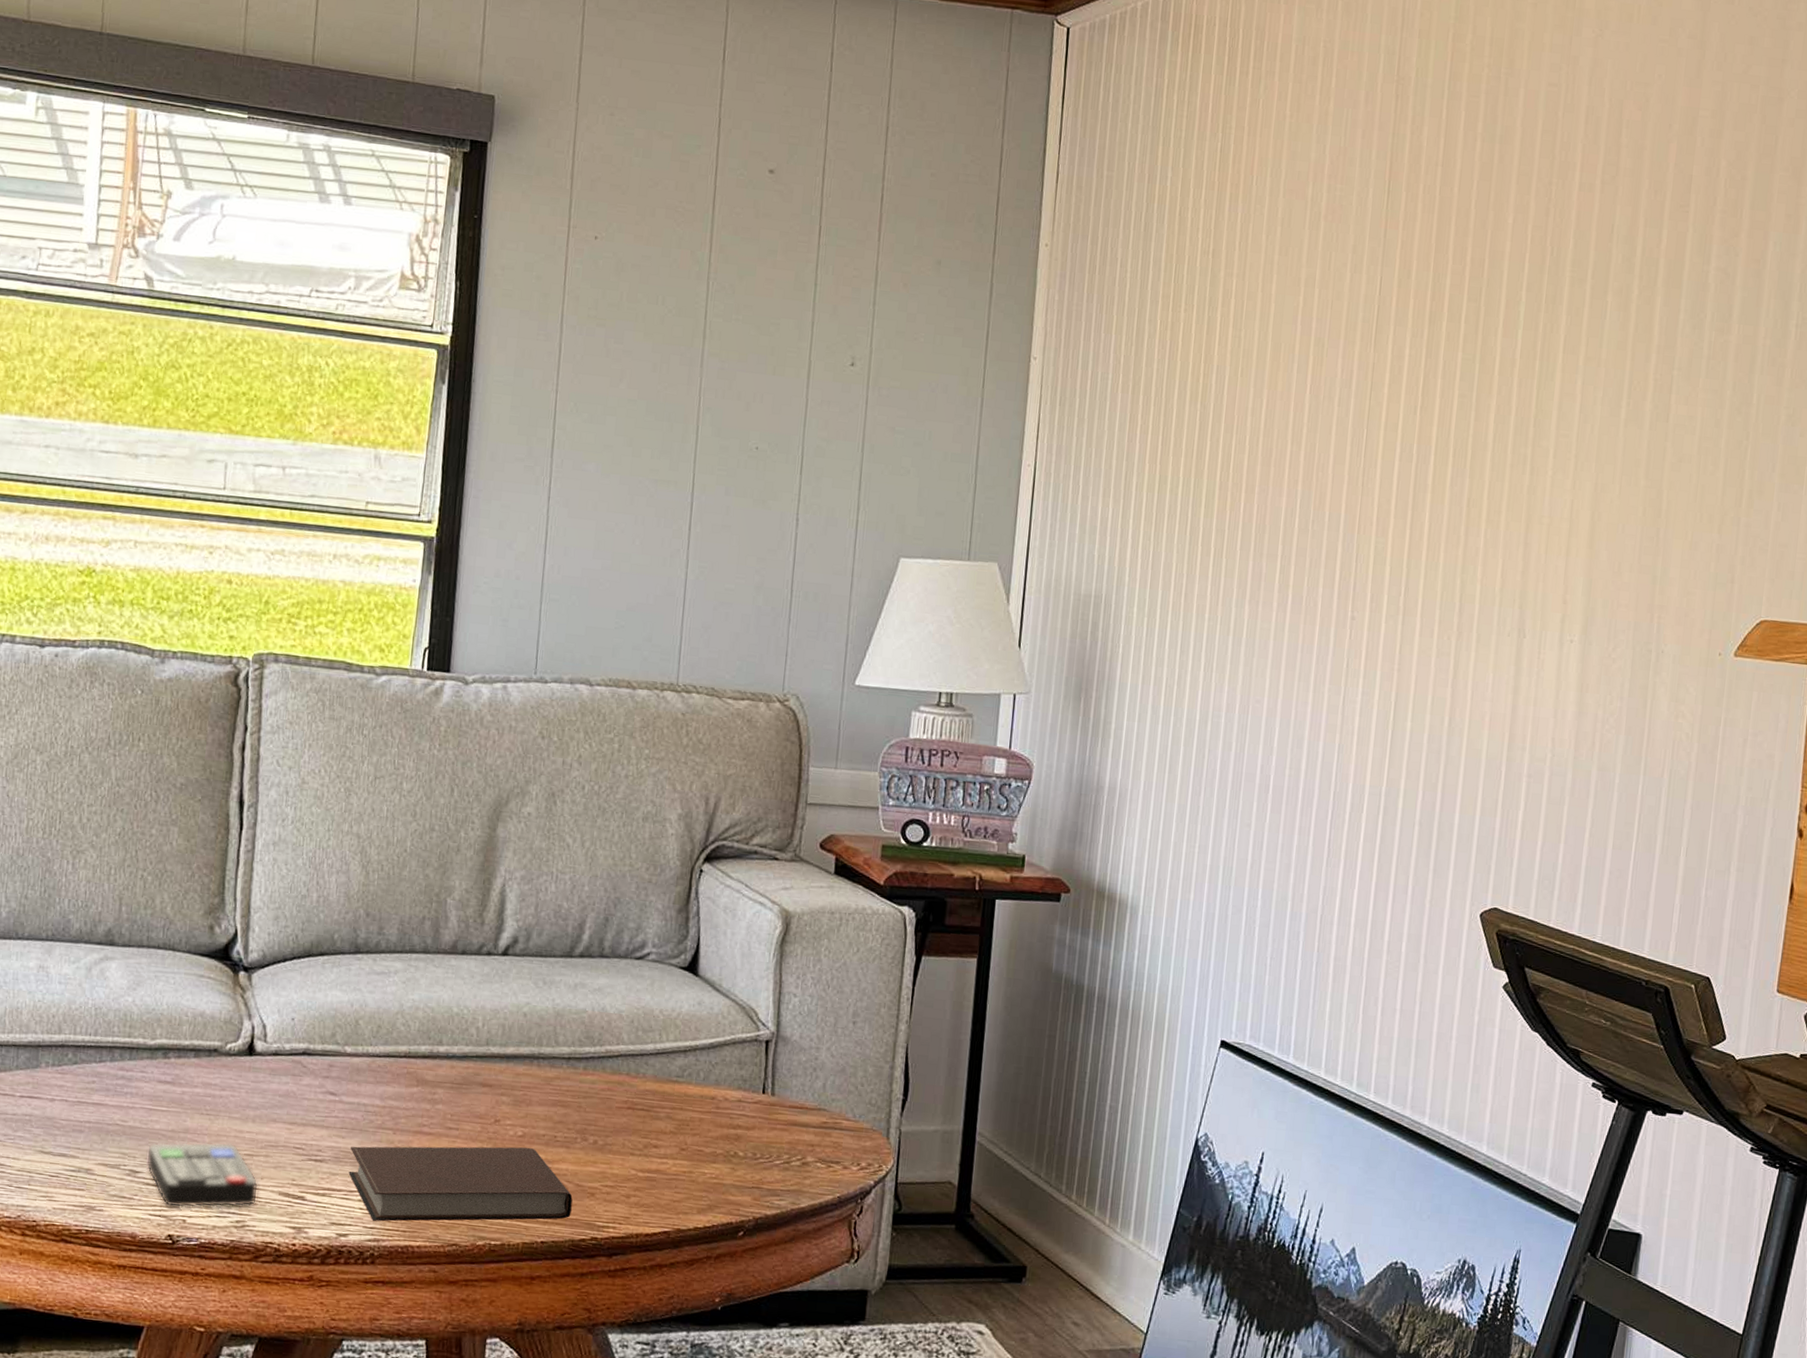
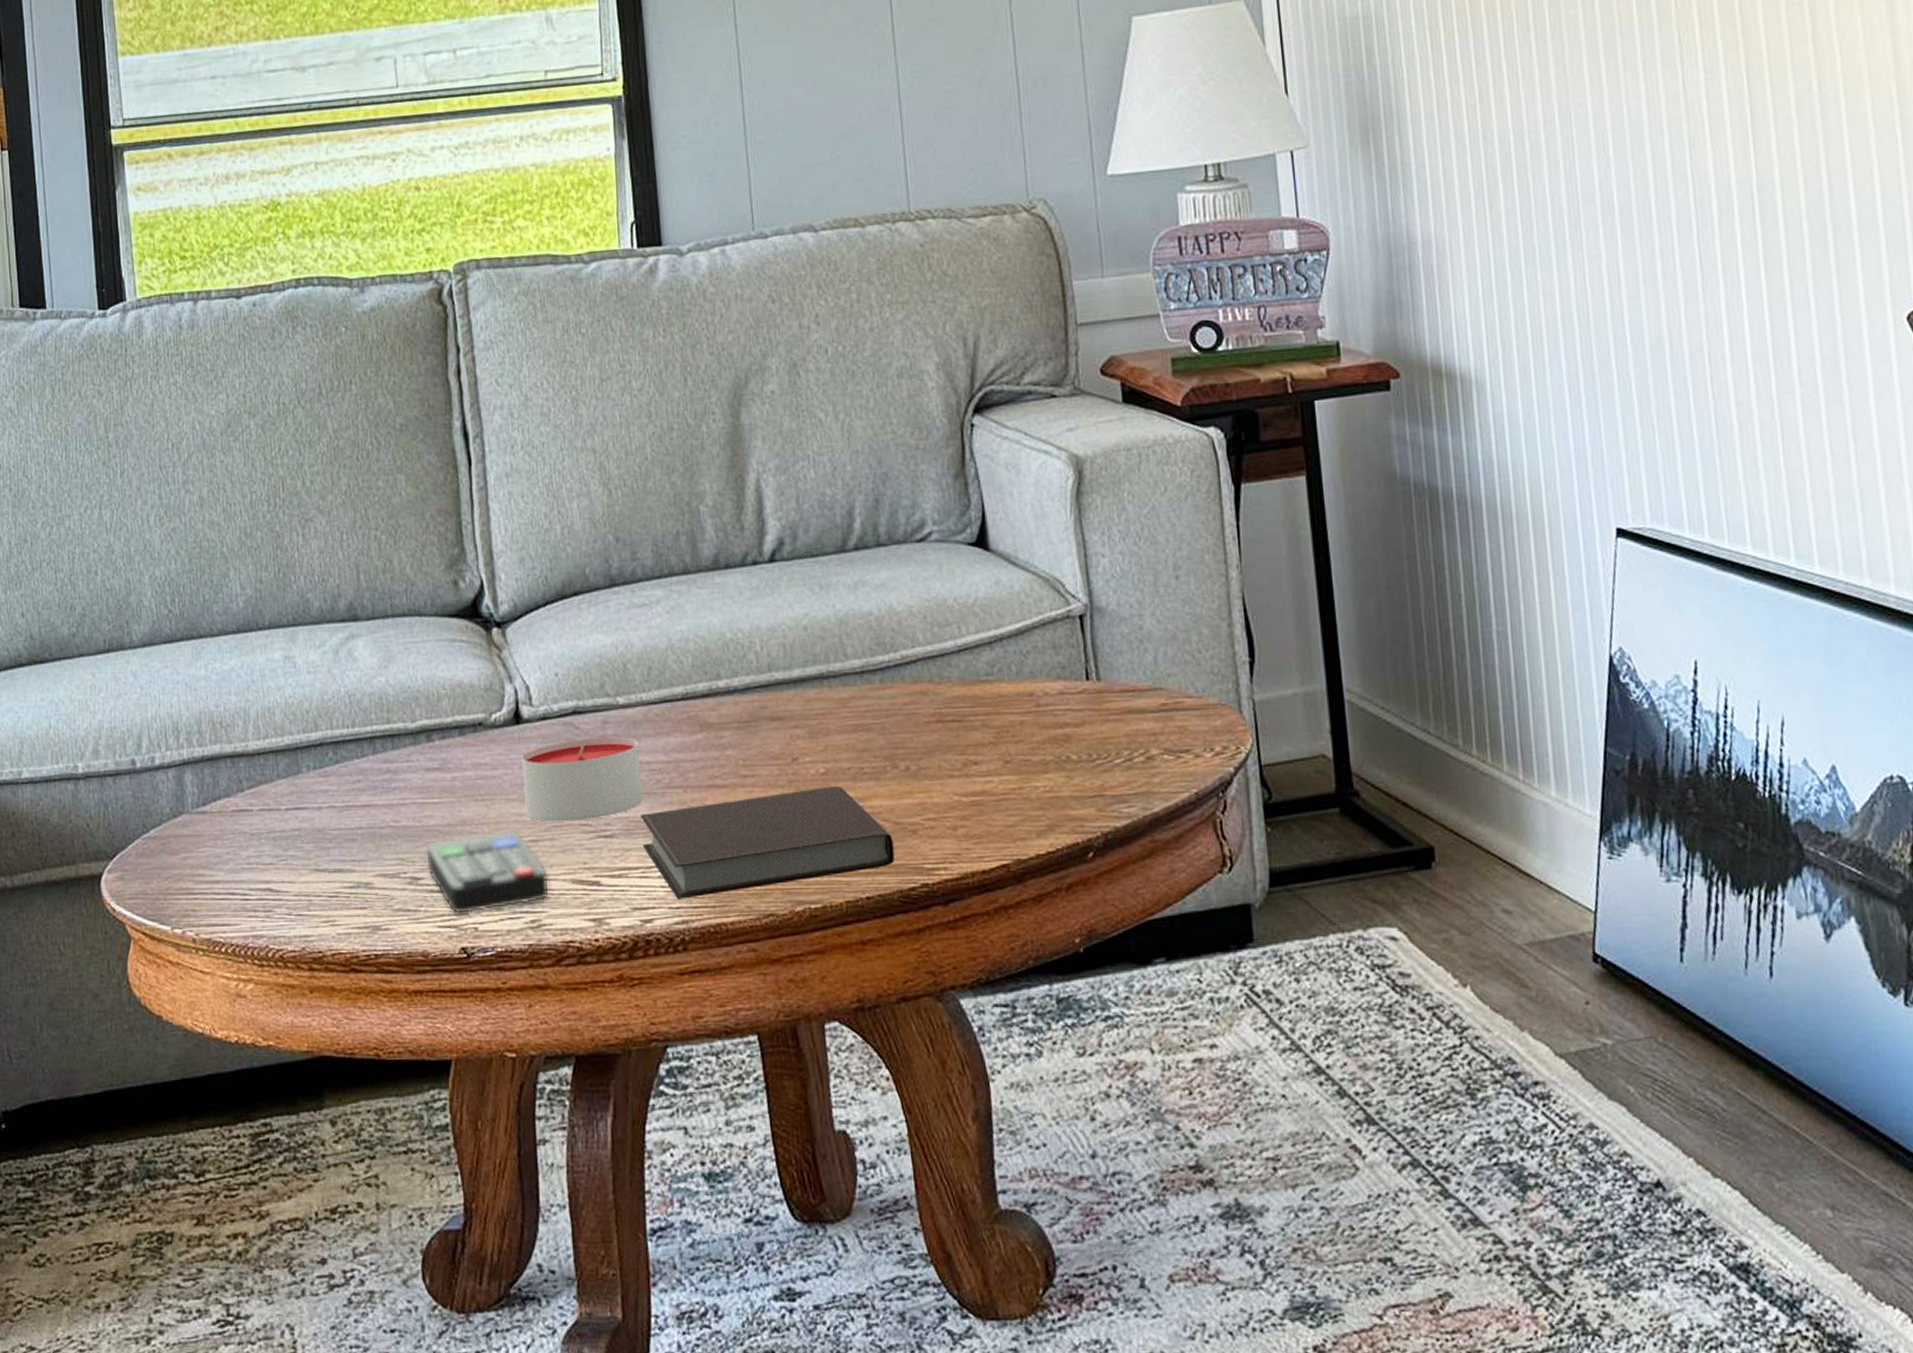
candle: none [246,1076,359,1145] -> present [522,736,643,822]

